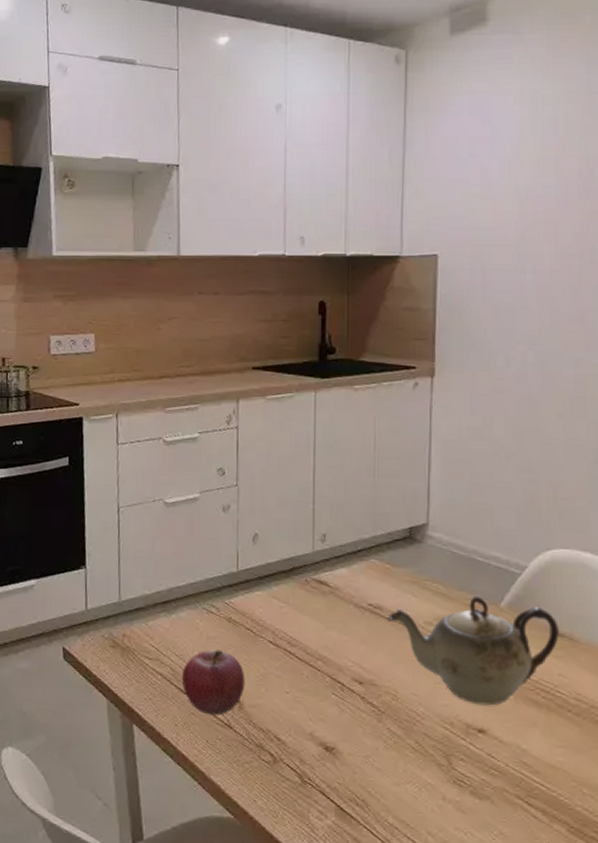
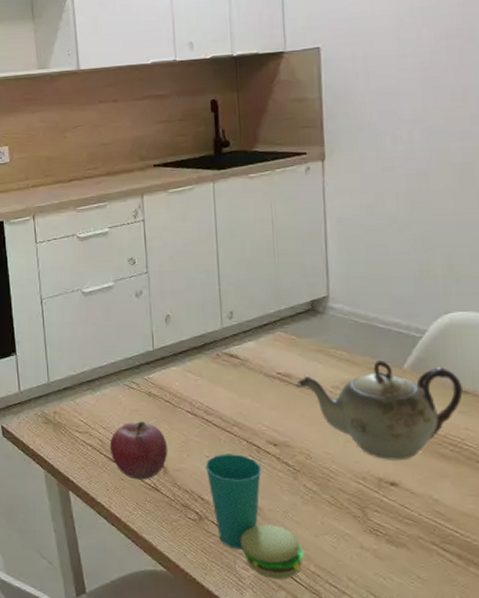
cup: none [284,690,383,832] -> present [205,454,305,580]

